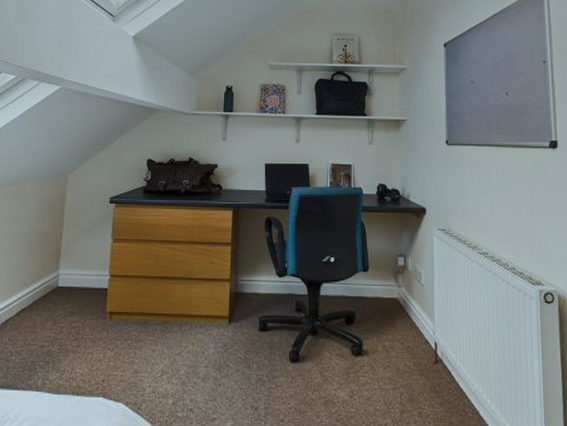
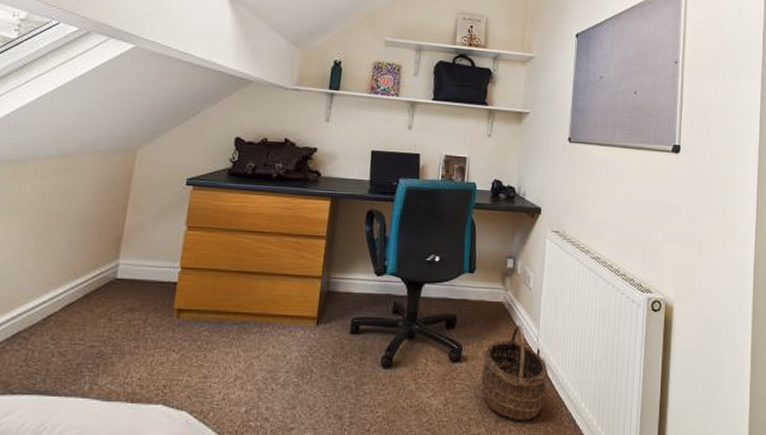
wicker basket: none [383,319,448,412] -> present [481,324,549,421]

